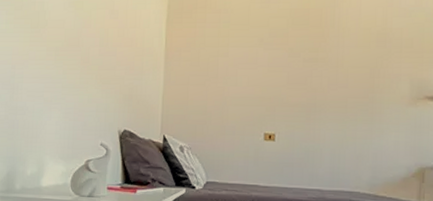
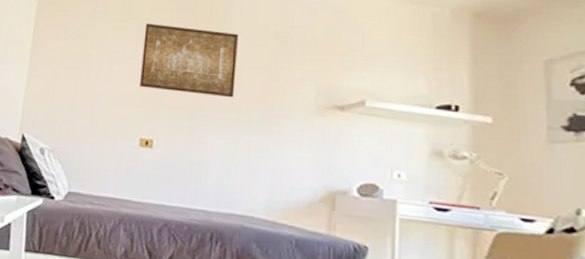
wall art: none [262,31,346,95] -> present [139,23,239,98]

